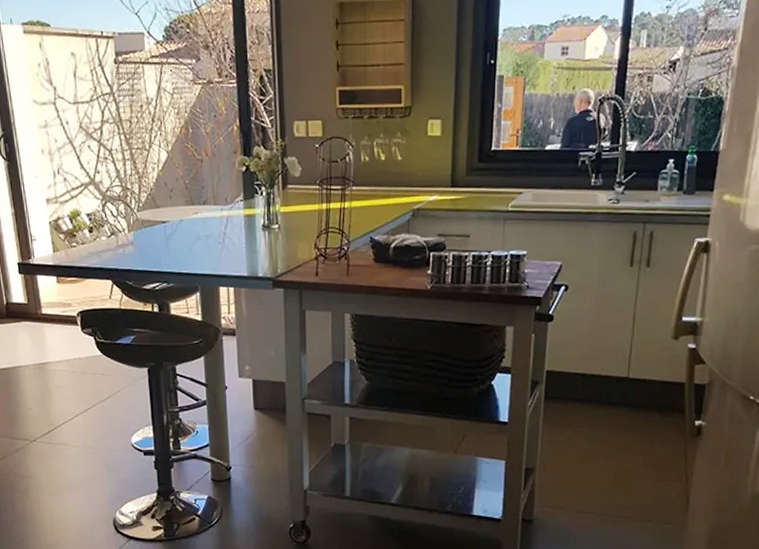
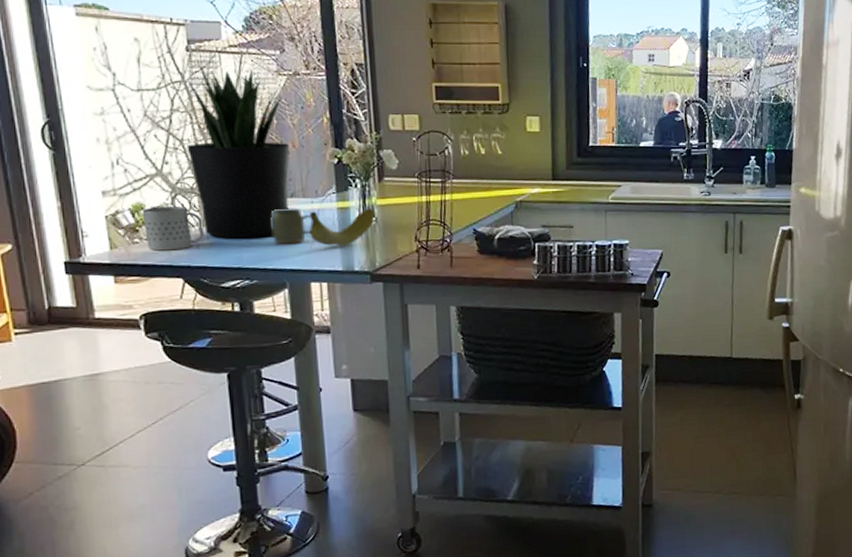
mug: none [78,213,130,254] -> present [141,207,205,251]
planter: none [113,70,203,244] -> present [185,58,290,239]
mug: none [185,215,221,251] -> present [270,208,312,245]
fruit: none [219,214,278,253] -> present [310,207,375,247]

